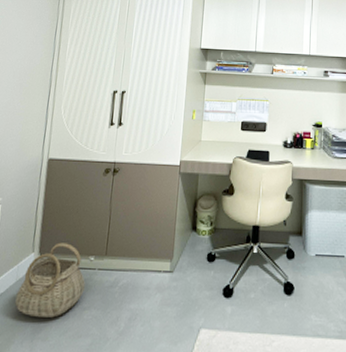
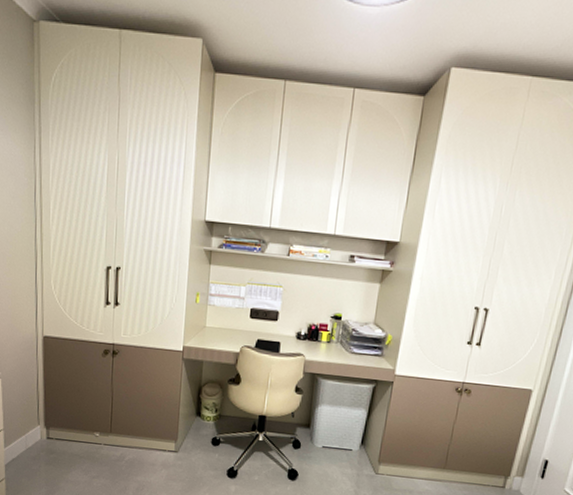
basket: present [15,242,85,318] -> none [27,418,92,483]

